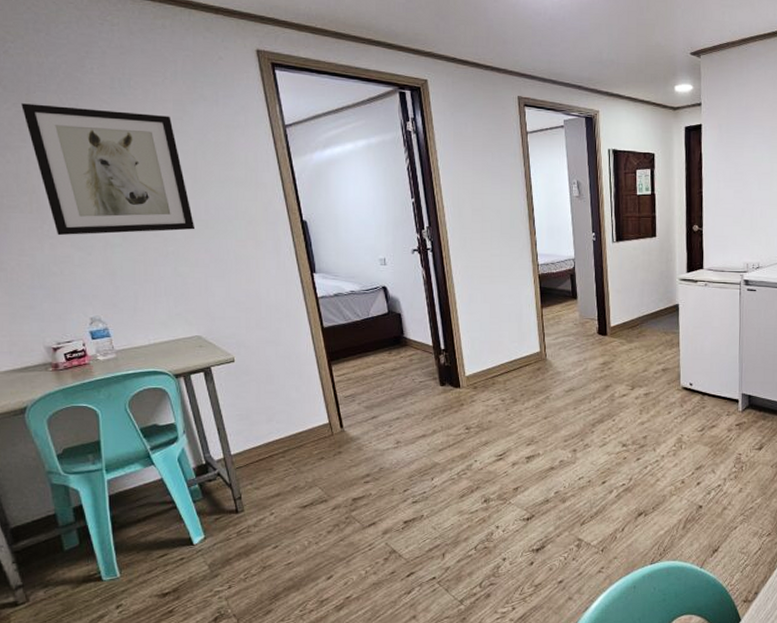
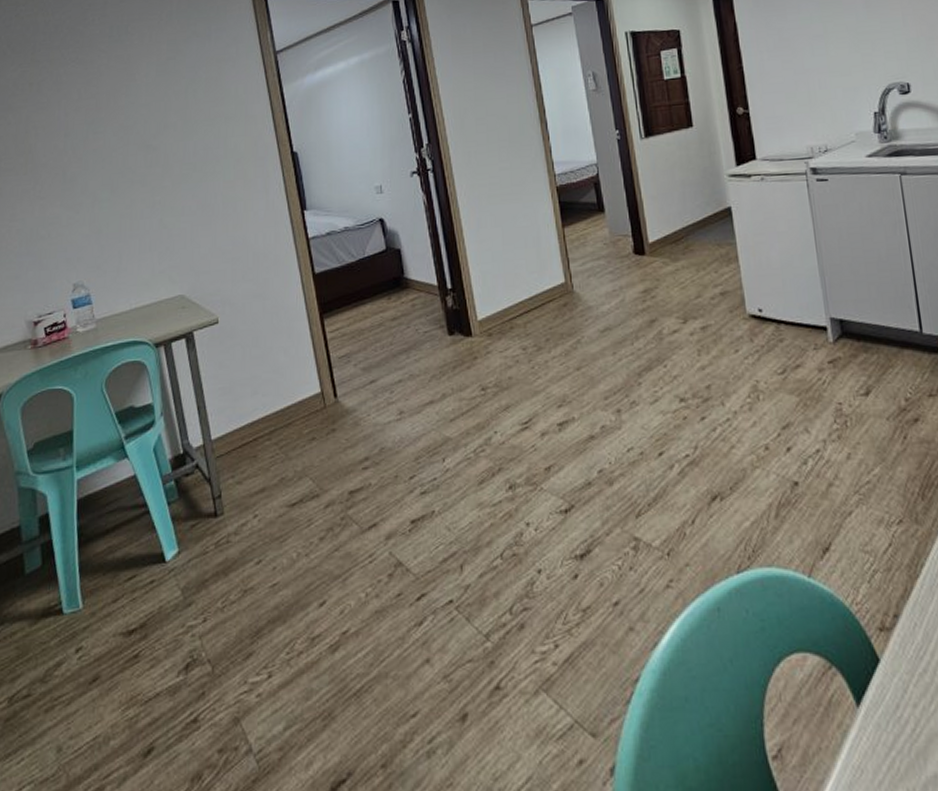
wall art: present [21,103,196,236] -> none [26,57,183,196]

